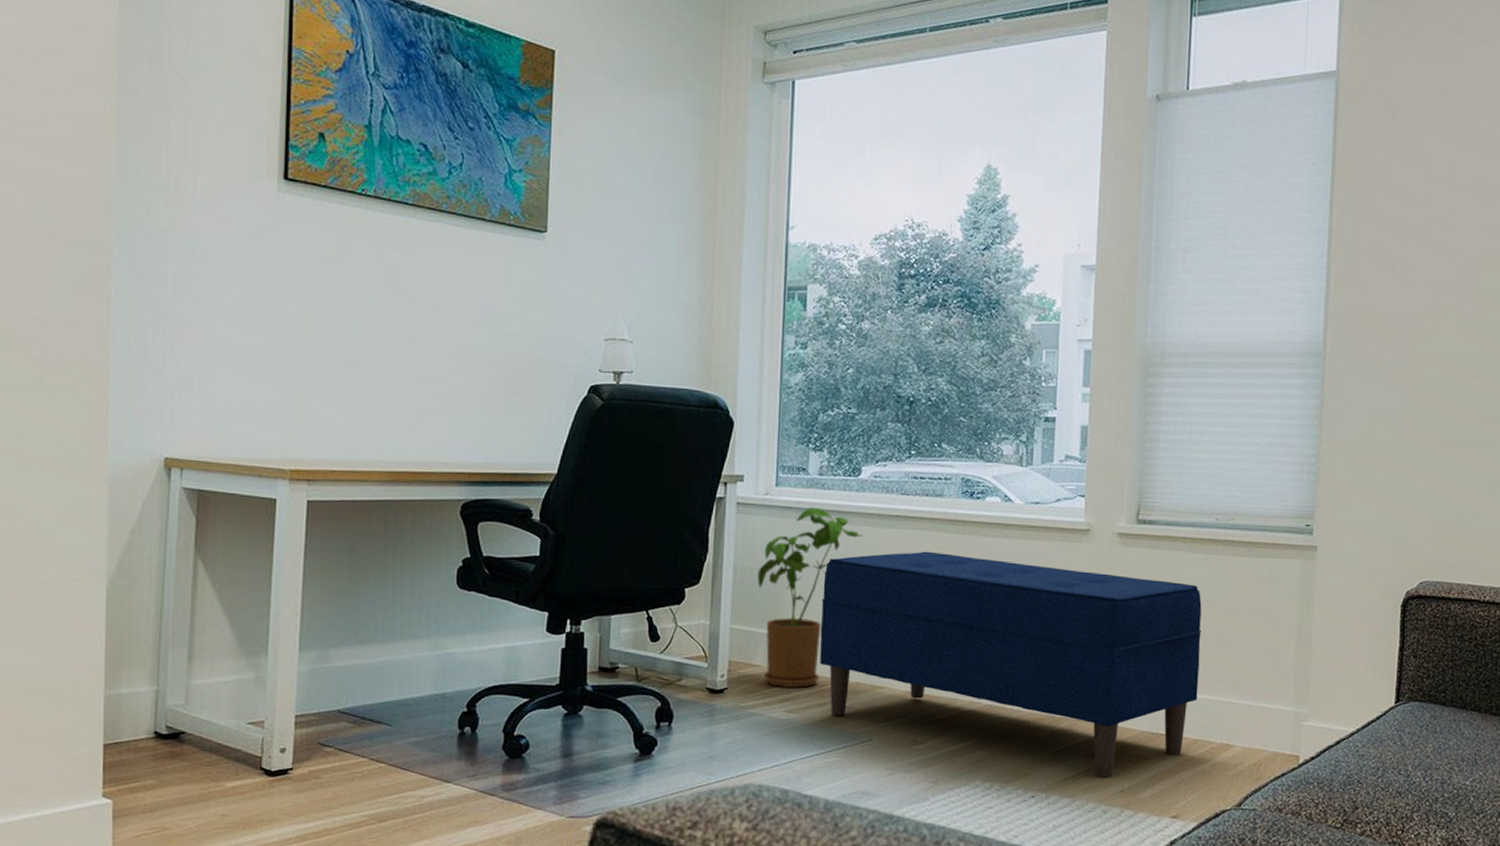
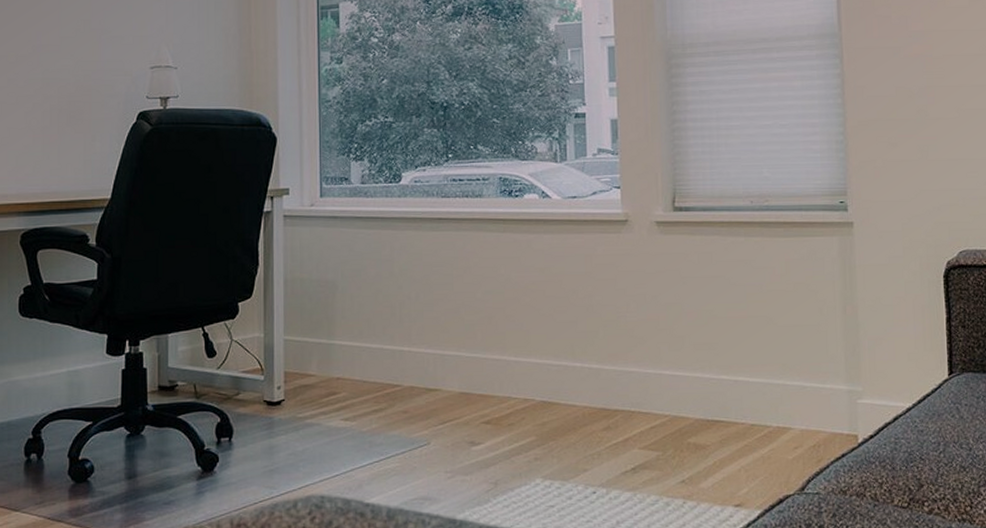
house plant: present [757,507,864,688] -> none [307,215,408,396]
bench: present [820,551,1202,779] -> none [371,251,750,470]

